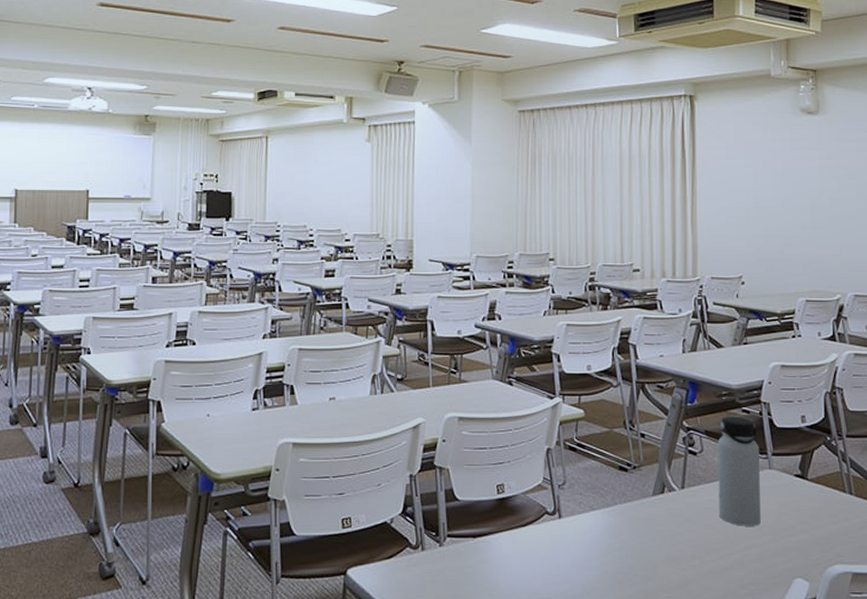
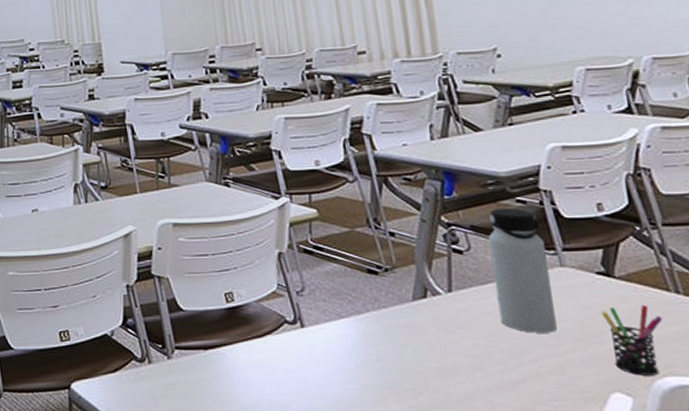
pen holder: none [795,503,838,564] -> present [602,304,663,376]

